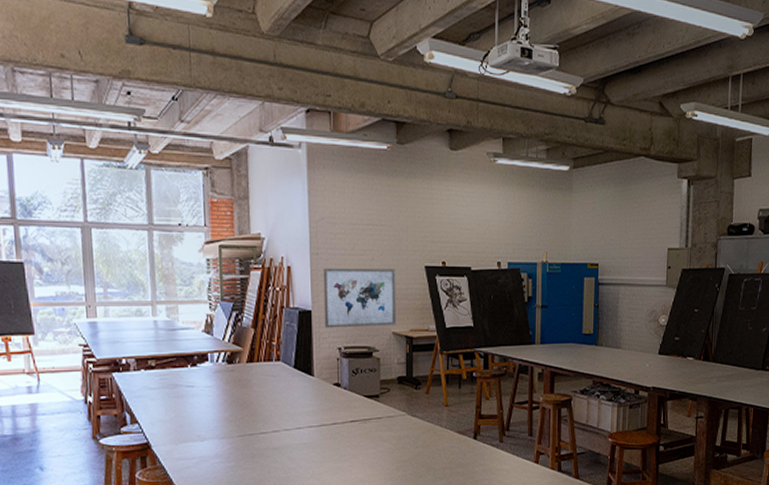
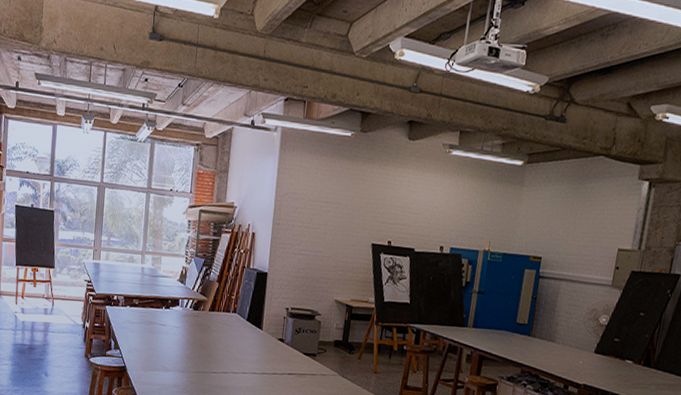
wall art: present [323,268,397,328] -> none [276,237,345,294]

